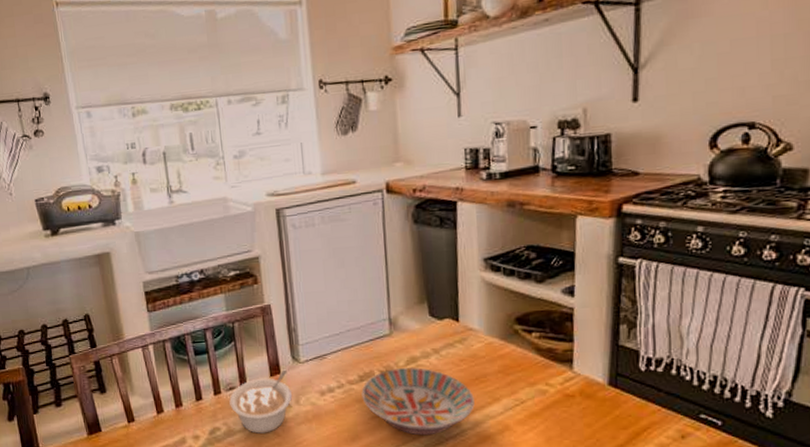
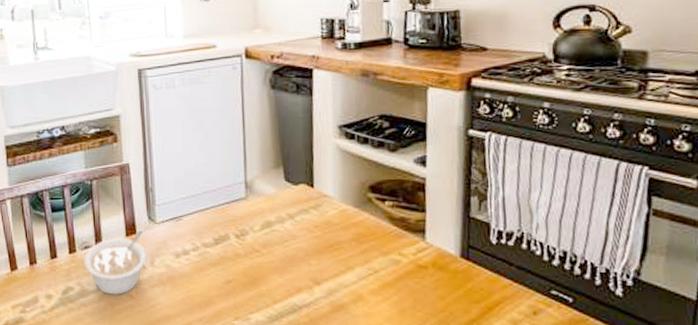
bowl: present [361,367,475,436] -> none [216,231,328,303]

